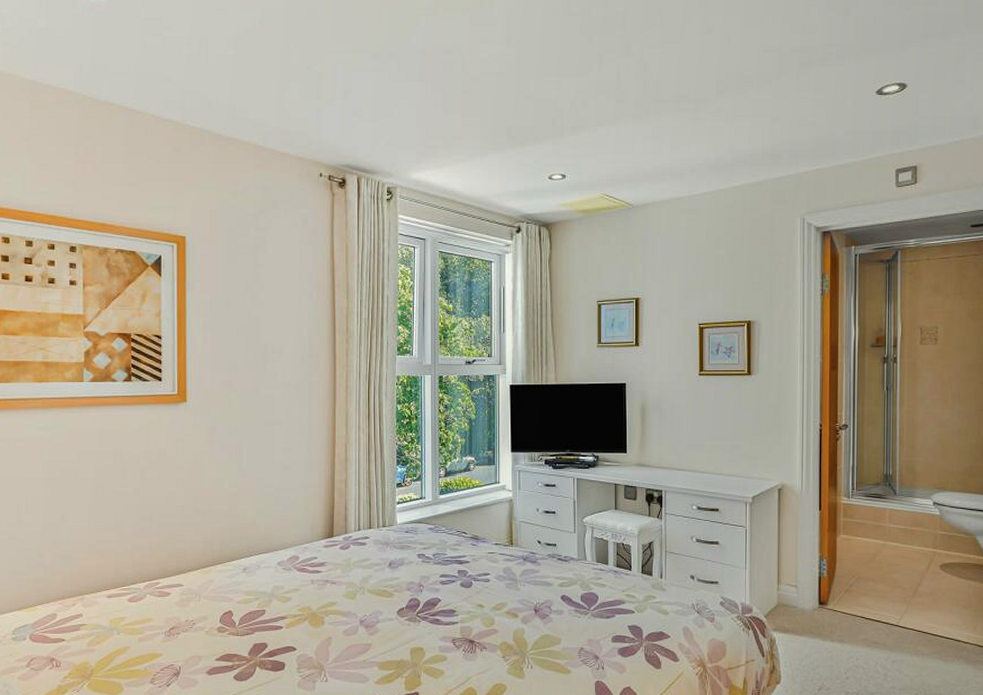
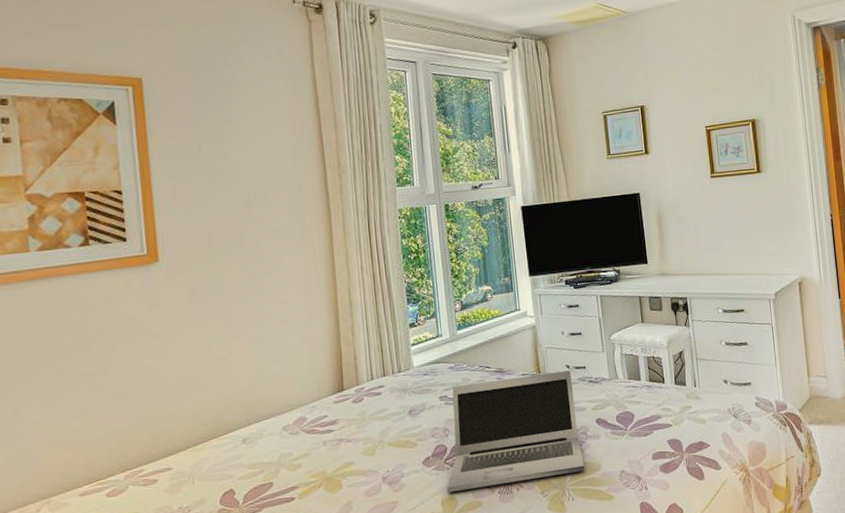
laptop: none [416,545,546,643] -> present [447,370,585,492]

